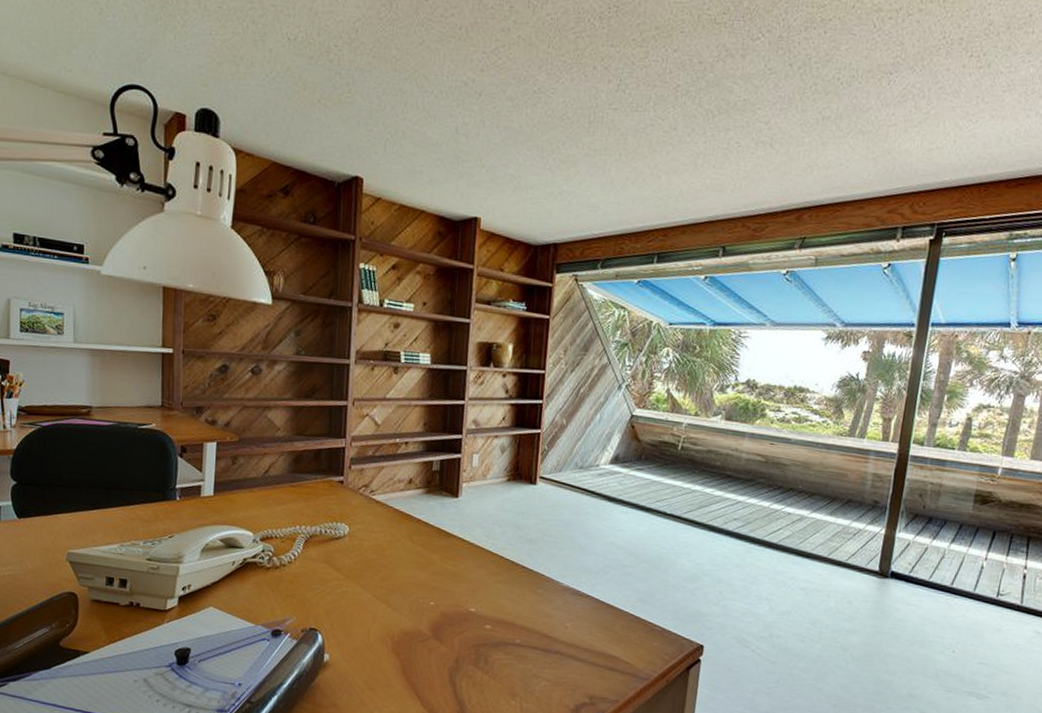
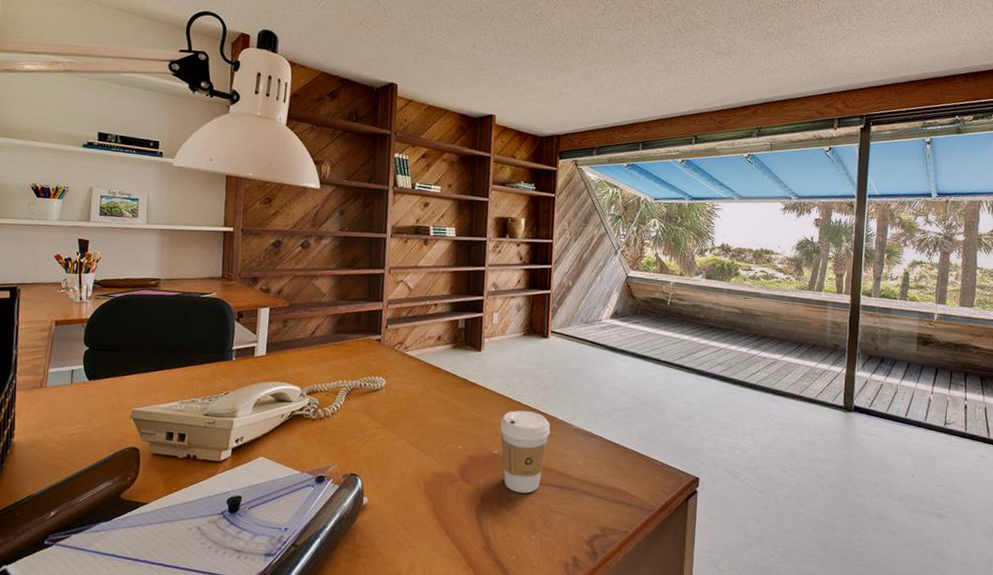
coffee cup: none [478,565,536,656] -> present [500,410,551,494]

